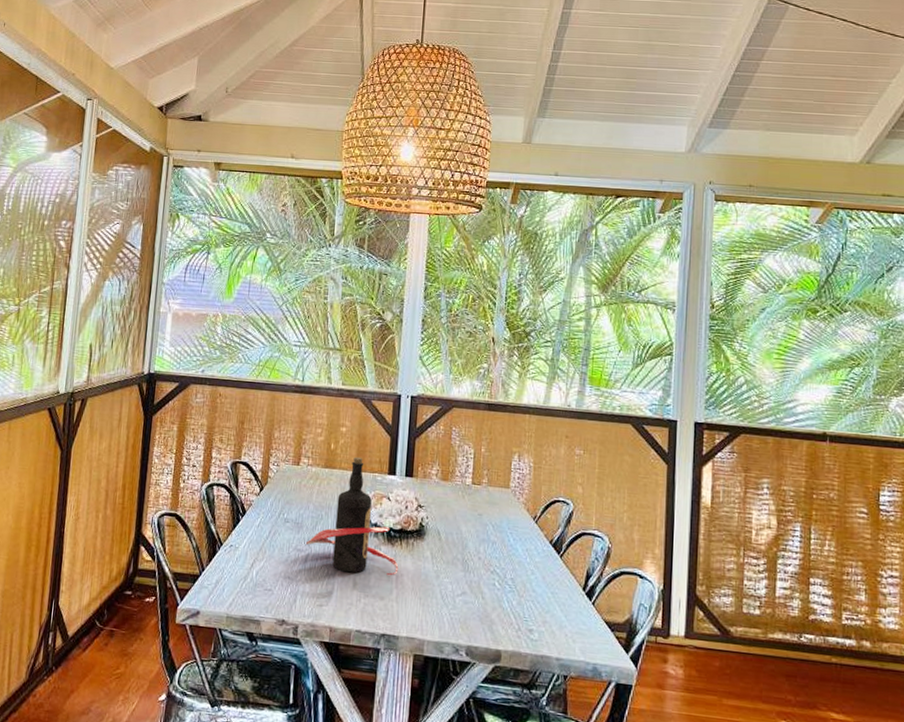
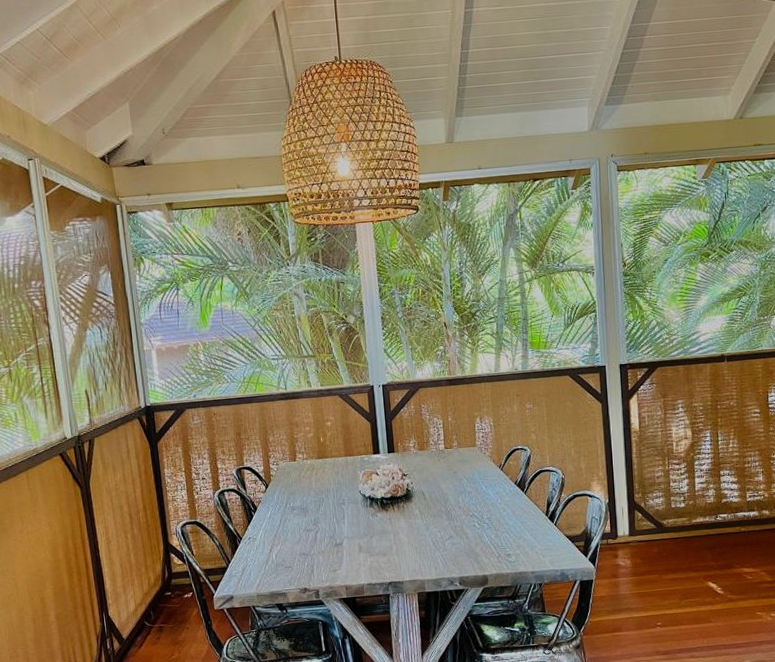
bottle: present [306,456,399,576] -> none [313,444,395,540]

